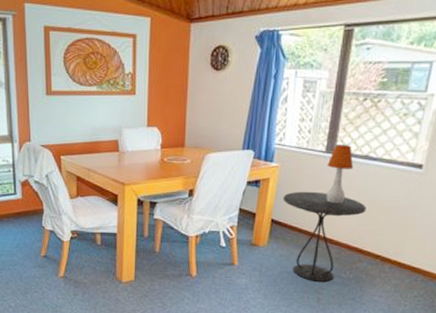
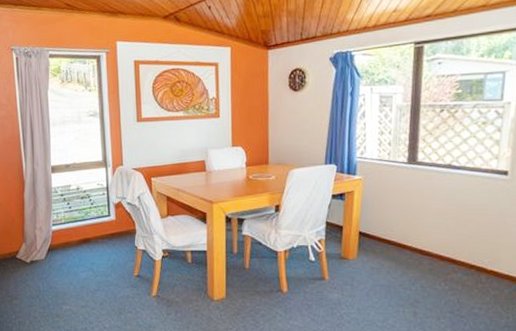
side table: present [283,191,367,282] -> none [369,202,455,294]
table lamp: present [326,143,354,204] -> none [410,154,438,214]

